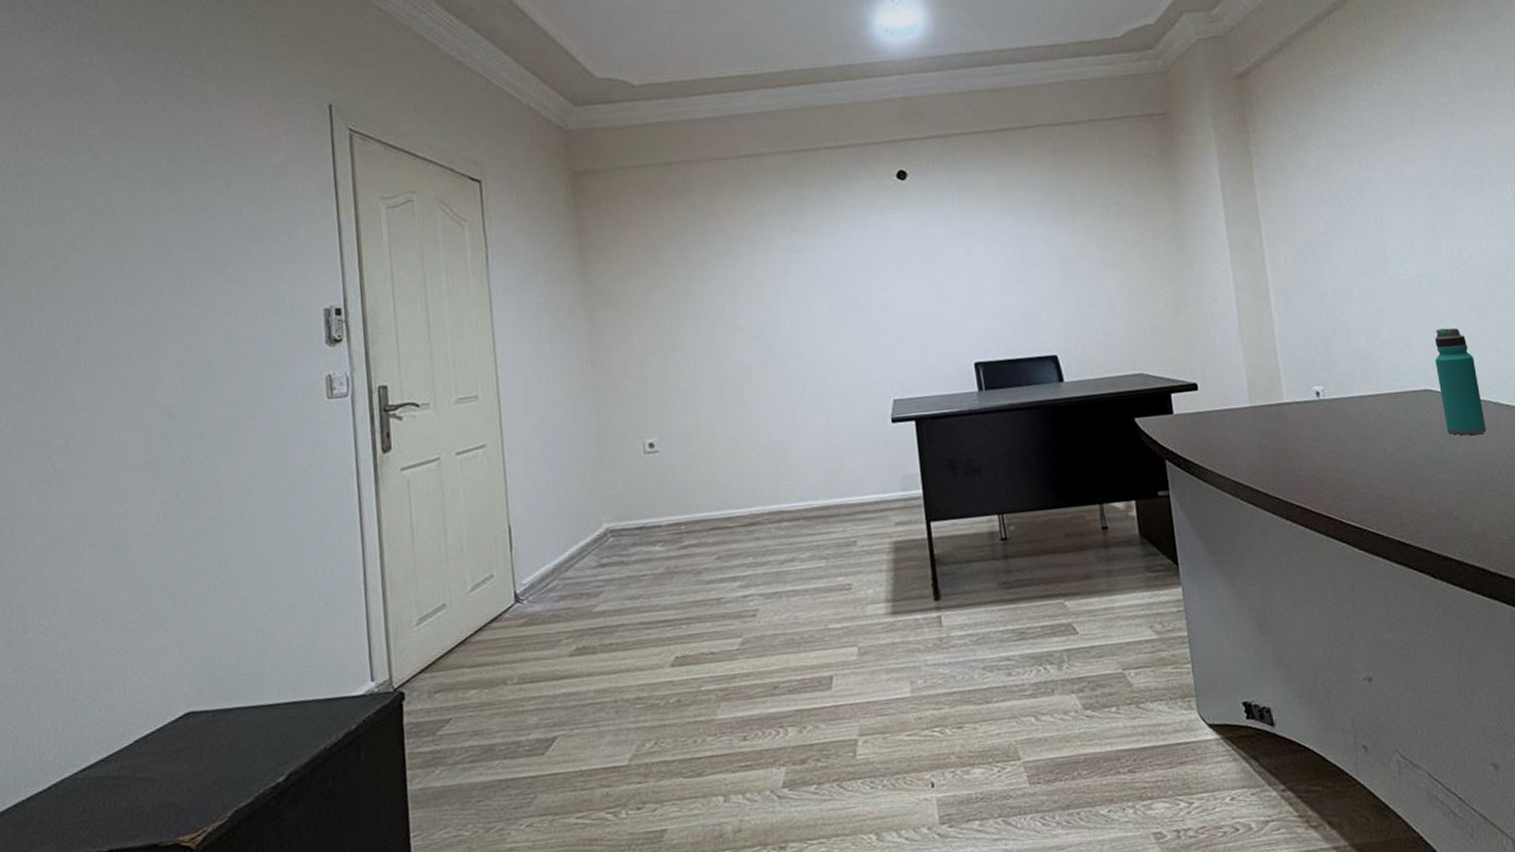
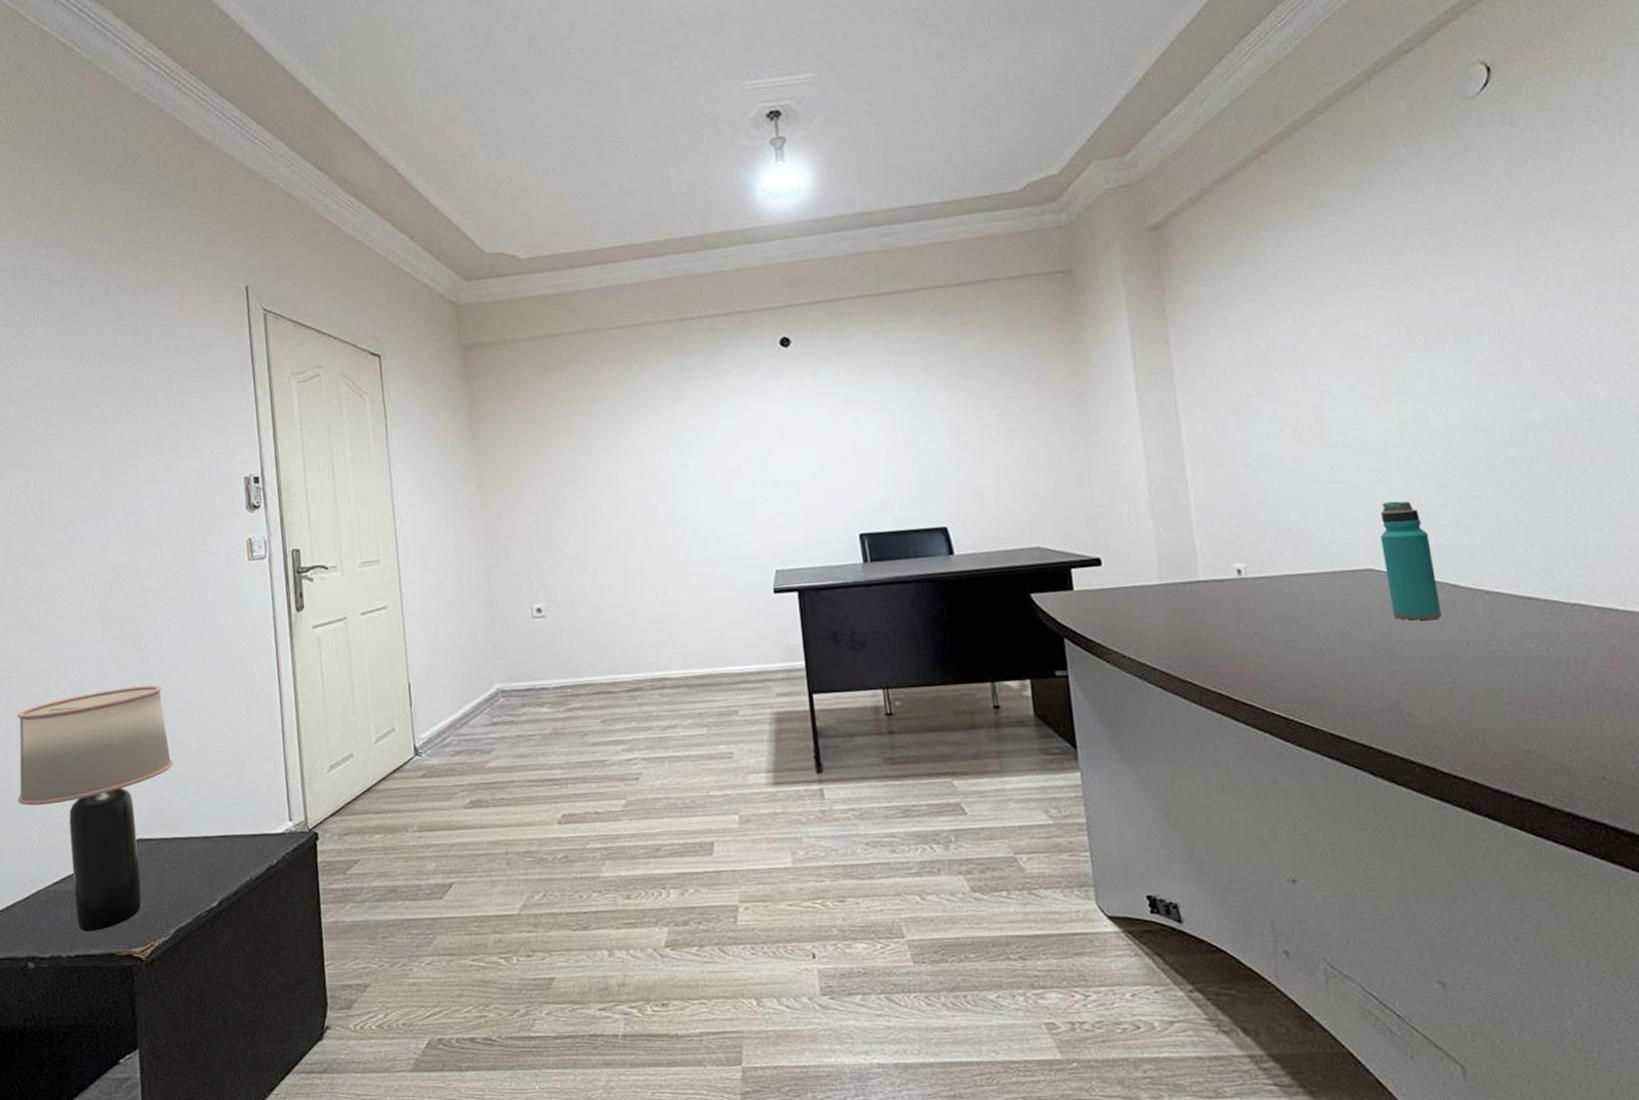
table lamp: none [38,538,235,822] -> present [16,685,174,931]

